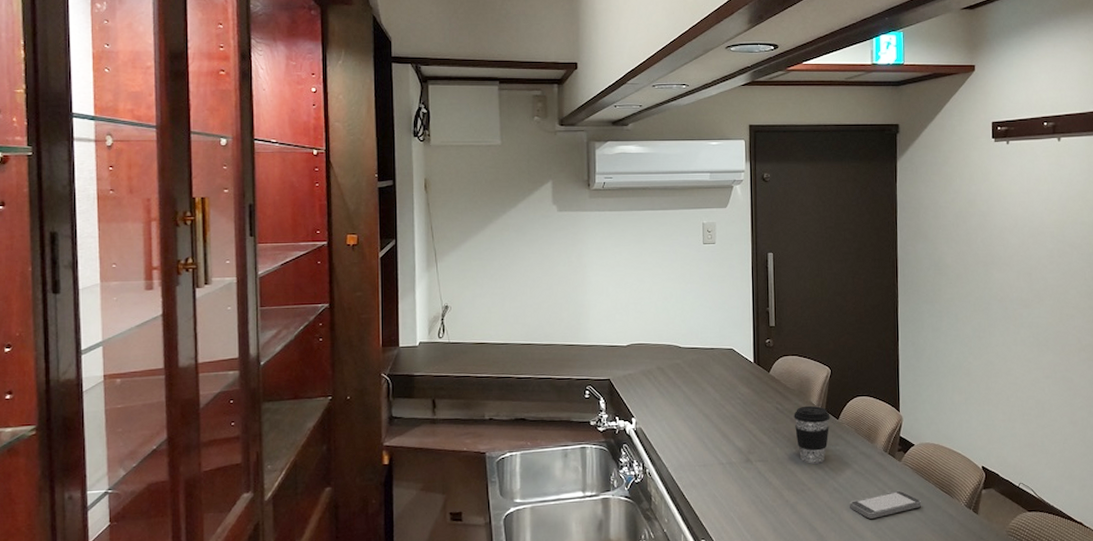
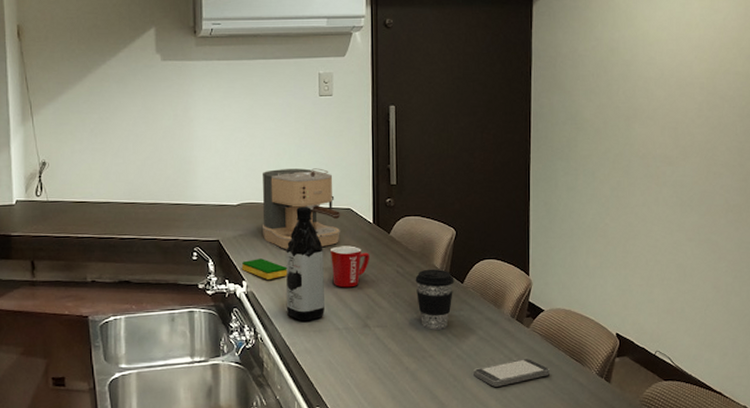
dish sponge: none [632,396,674,417] -> present [242,258,288,280]
coffee maker: none [650,311,724,387] -> present [261,168,341,249]
water bottle: none [672,346,709,457] -> present [286,206,325,321]
mug: none [713,384,751,424] -> present [329,245,369,288]

